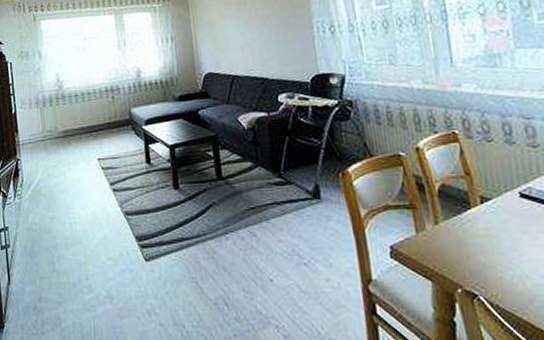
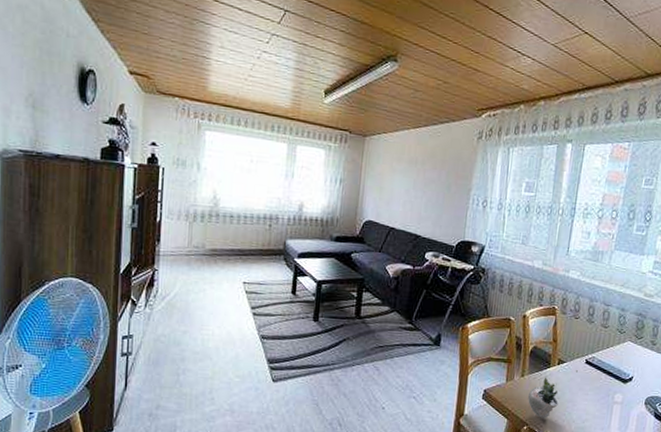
succulent plant: none [450,208,512,276] -> present [527,370,578,418]

